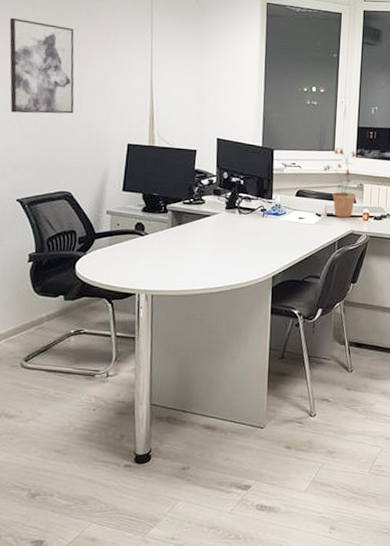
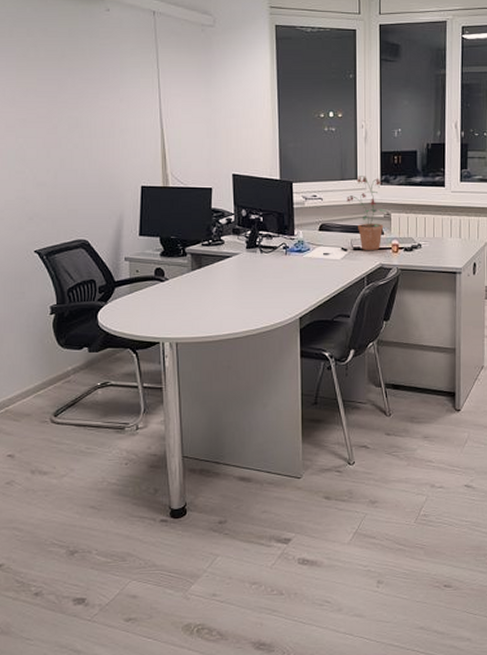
wall art: present [9,17,74,114] -> none [15,63,85,161]

